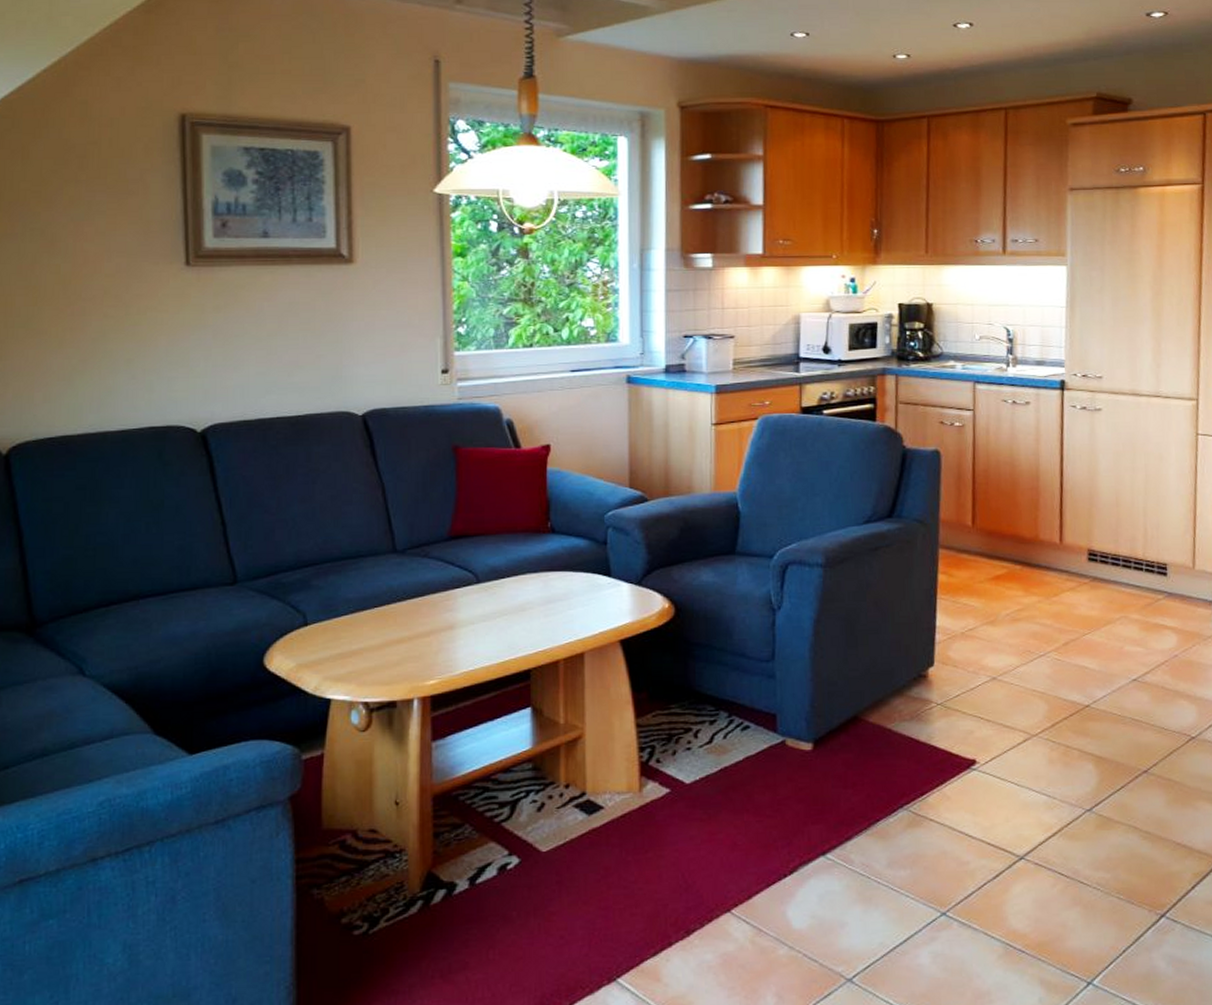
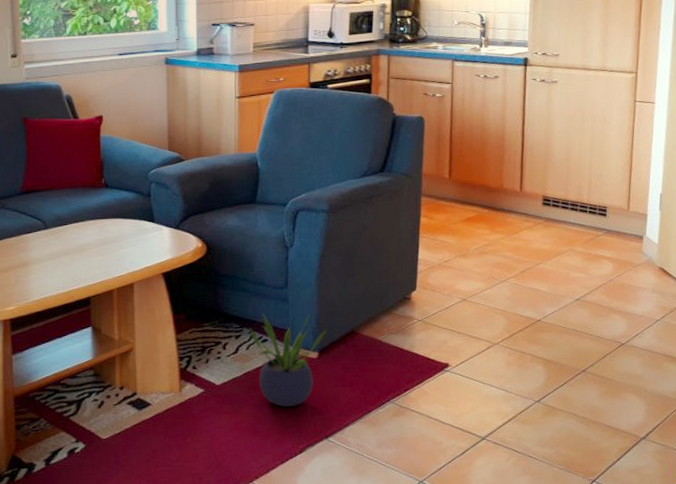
potted plant: none [727,691,824,814] -> present [249,312,328,407]

